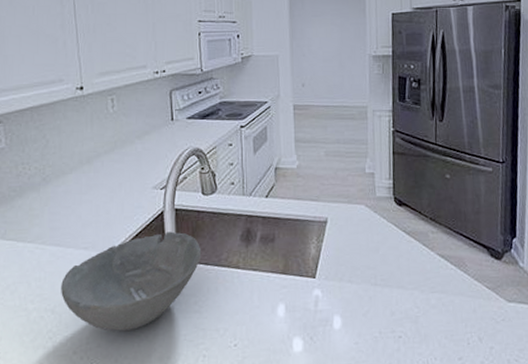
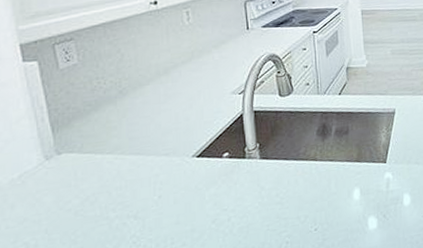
bowl: present [61,231,202,331] -> none [143,132,281,230]

